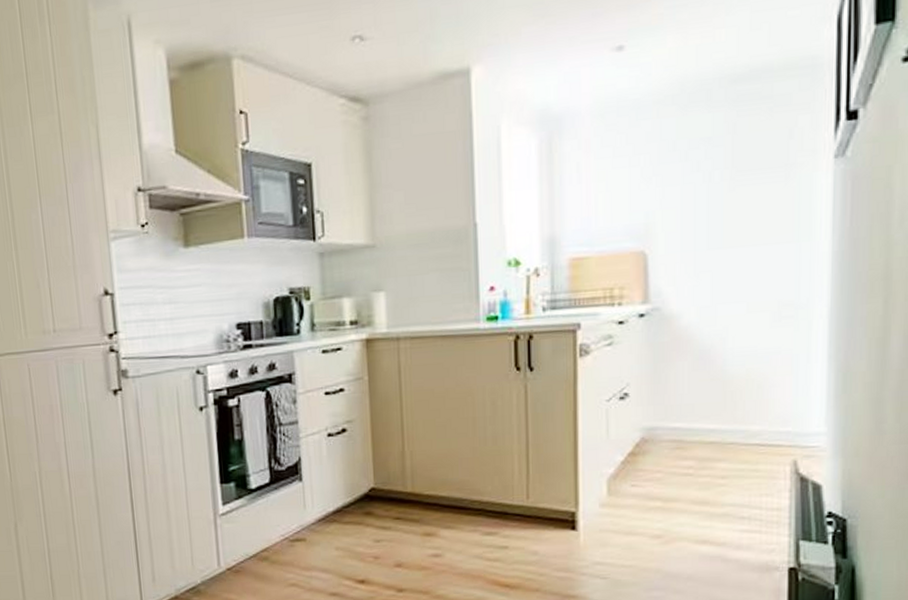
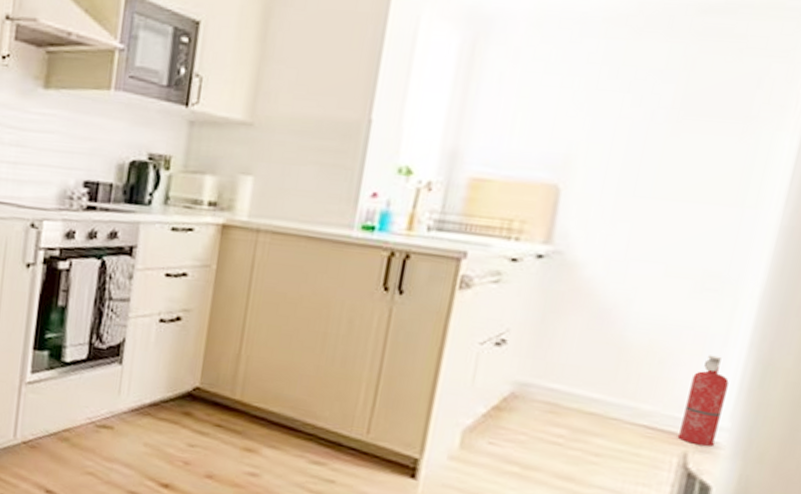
fire extinguisher: none [785,372,818,452] -> present [677,355,729,447]

